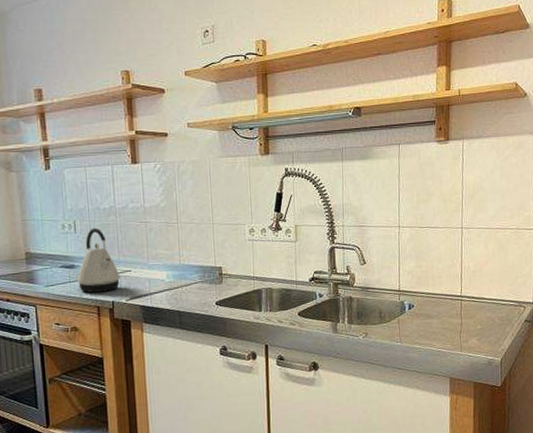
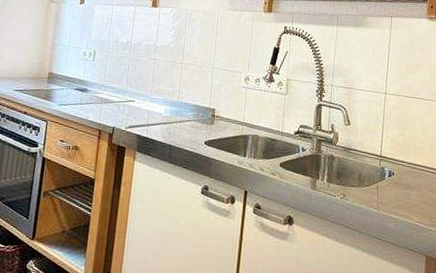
kettle: present [77,227,121,293] -> none [86,58,125,118]

